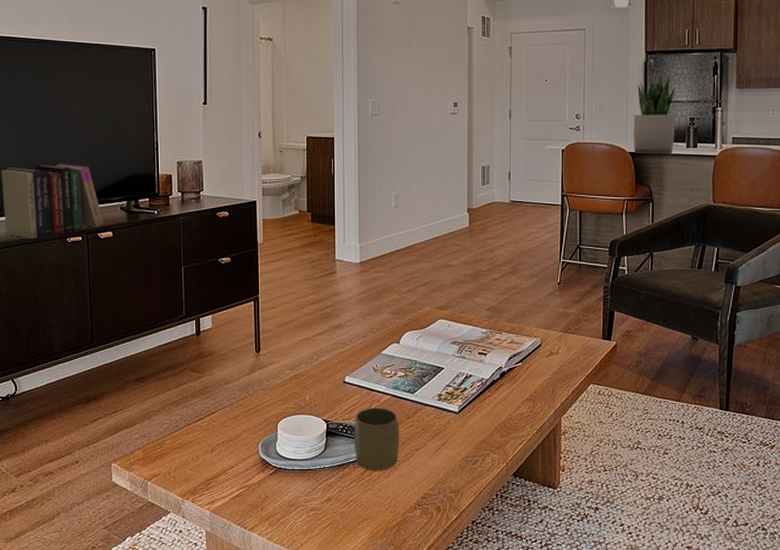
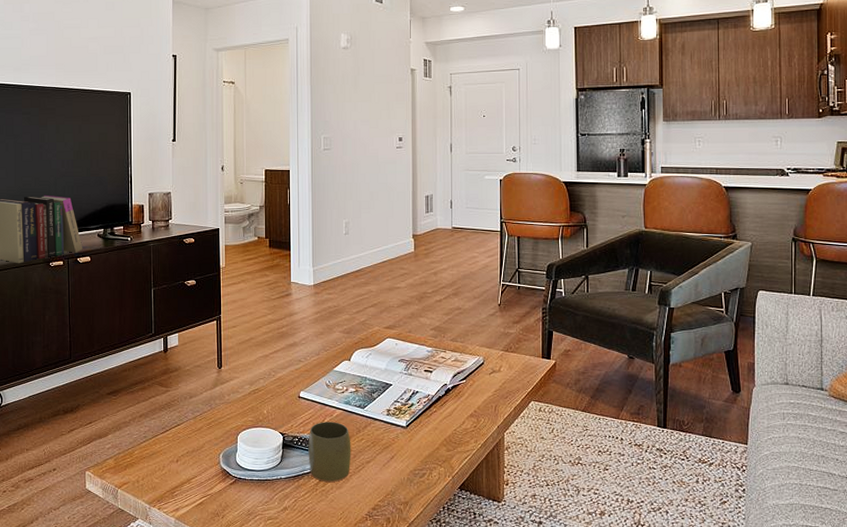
planter: present [633,76,676,155] -> none [566,111,606,184]

